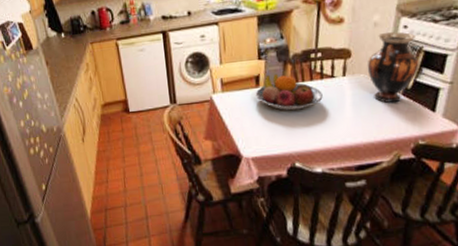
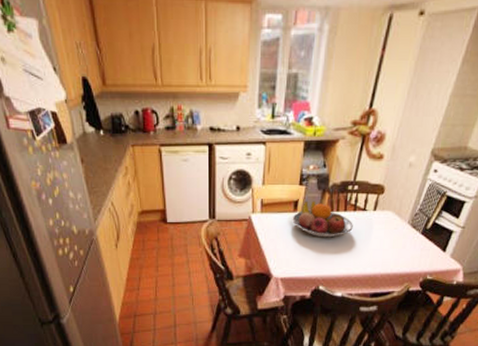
vase: present [367,31,420,104] -> none [395,175,443,240]

